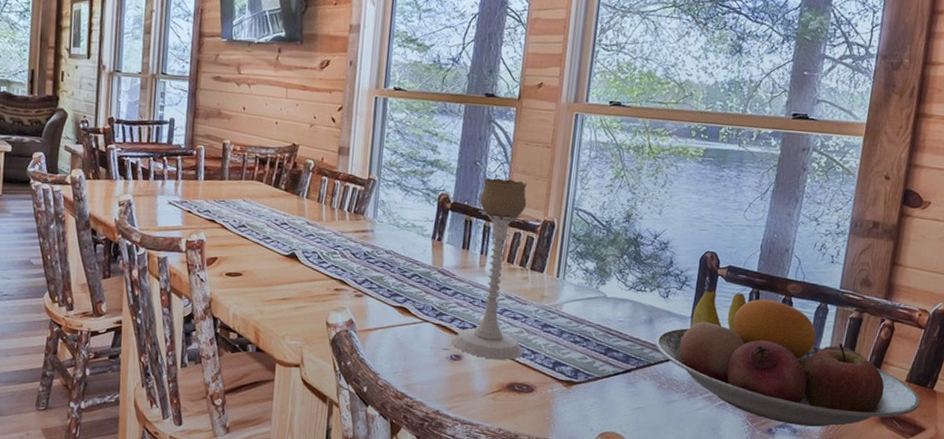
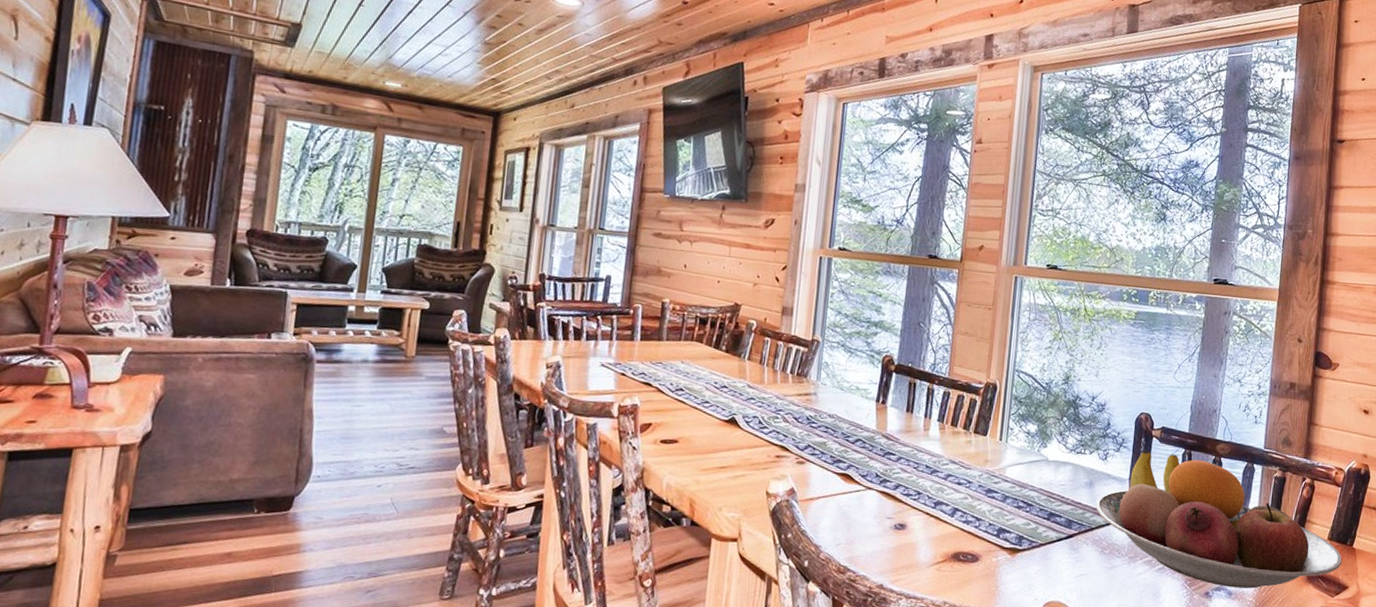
candle holder: present [451,177,528,361] -> none [895,339,970,529]

